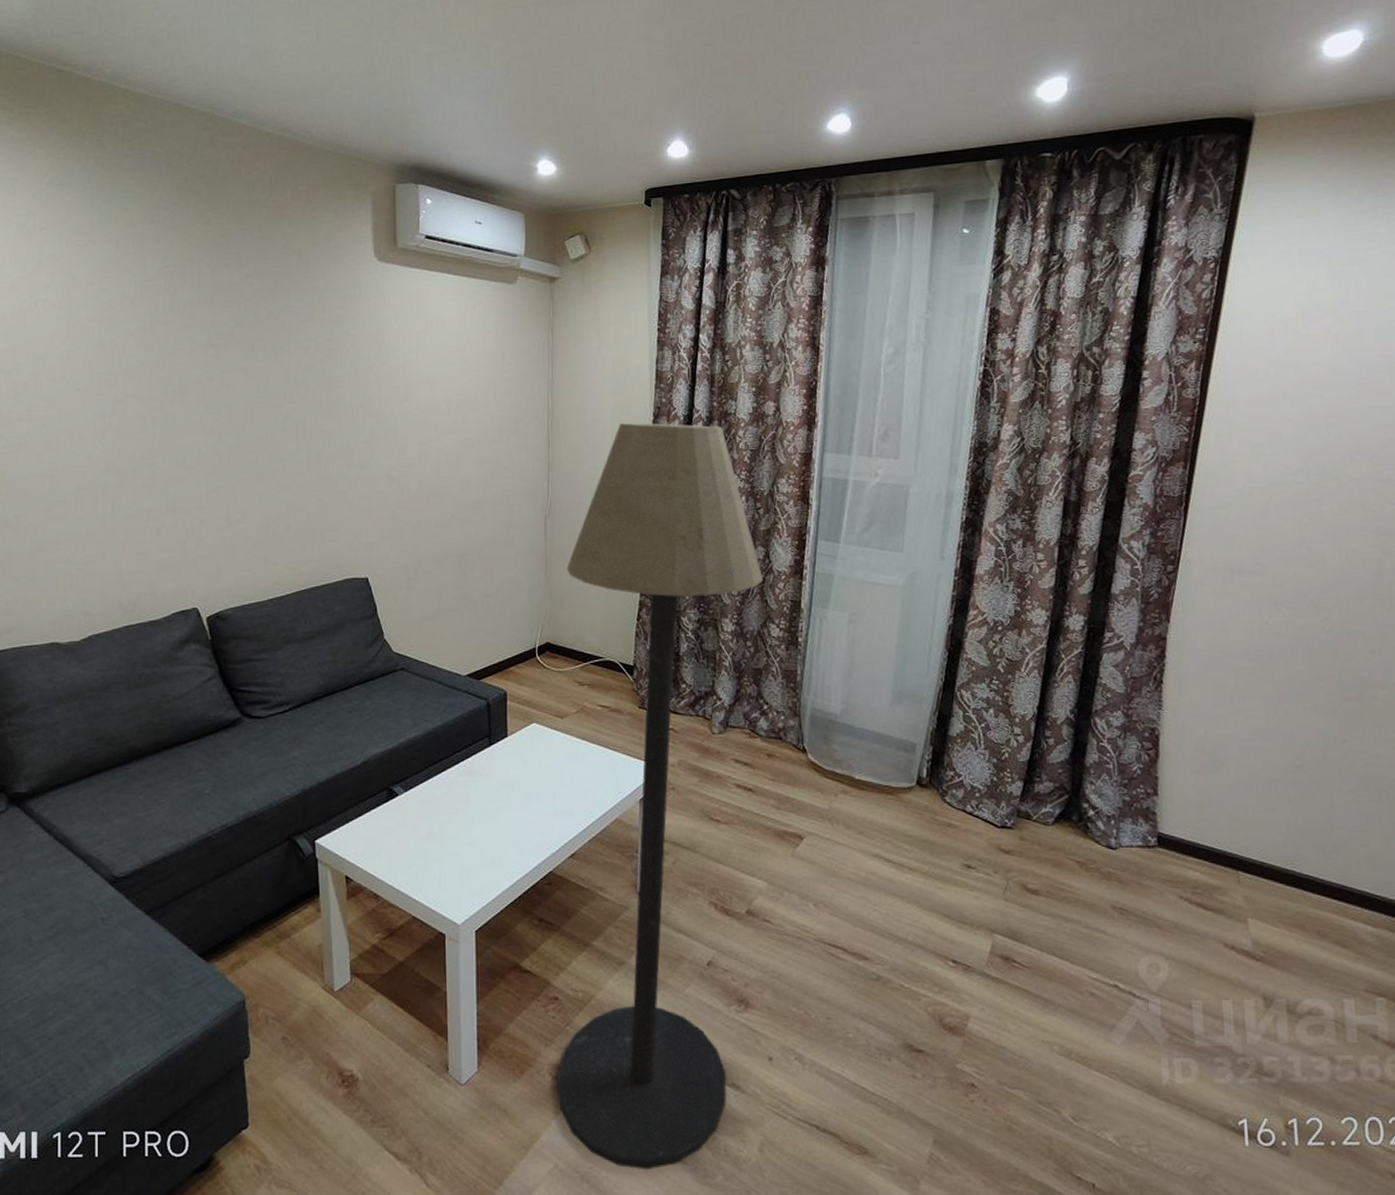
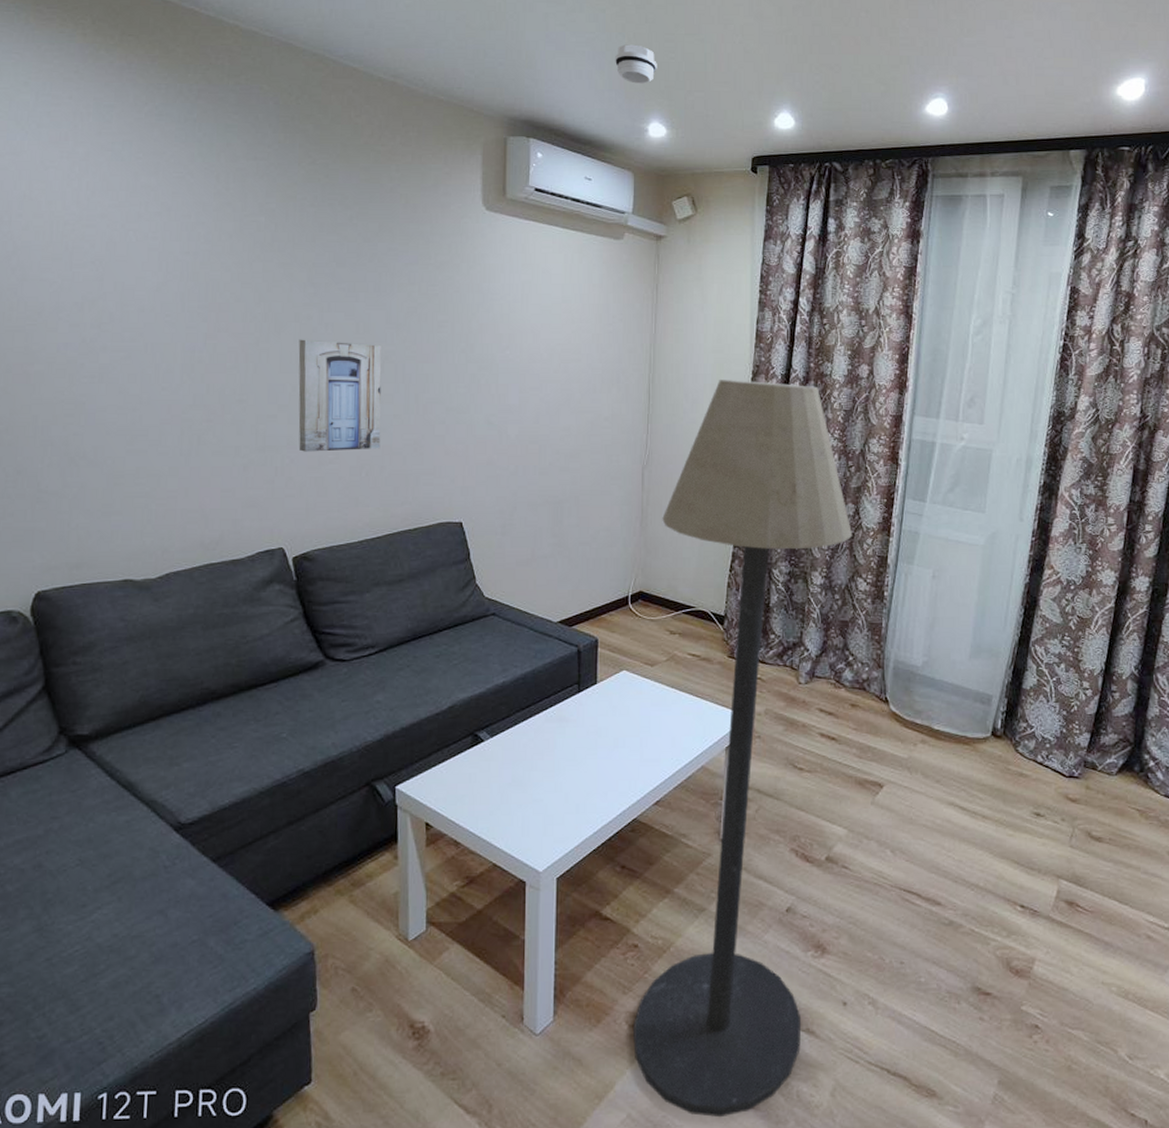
wall art: none [202,400,285,513] -> present [298,339,382,452]
smoke detector: none [501,80,544,121] -> present [615,44,657,84]

